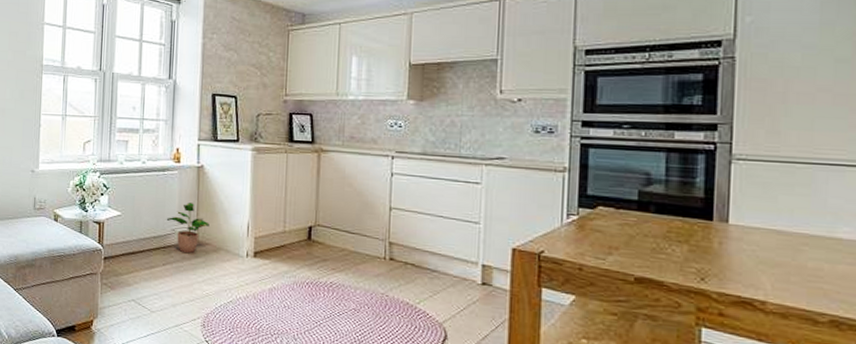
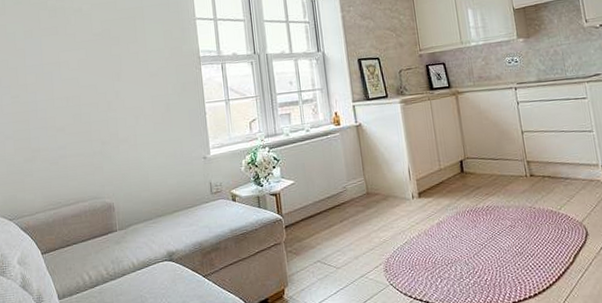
potted plant: present [166,203,210,254] -> none [336,159,376,207]

